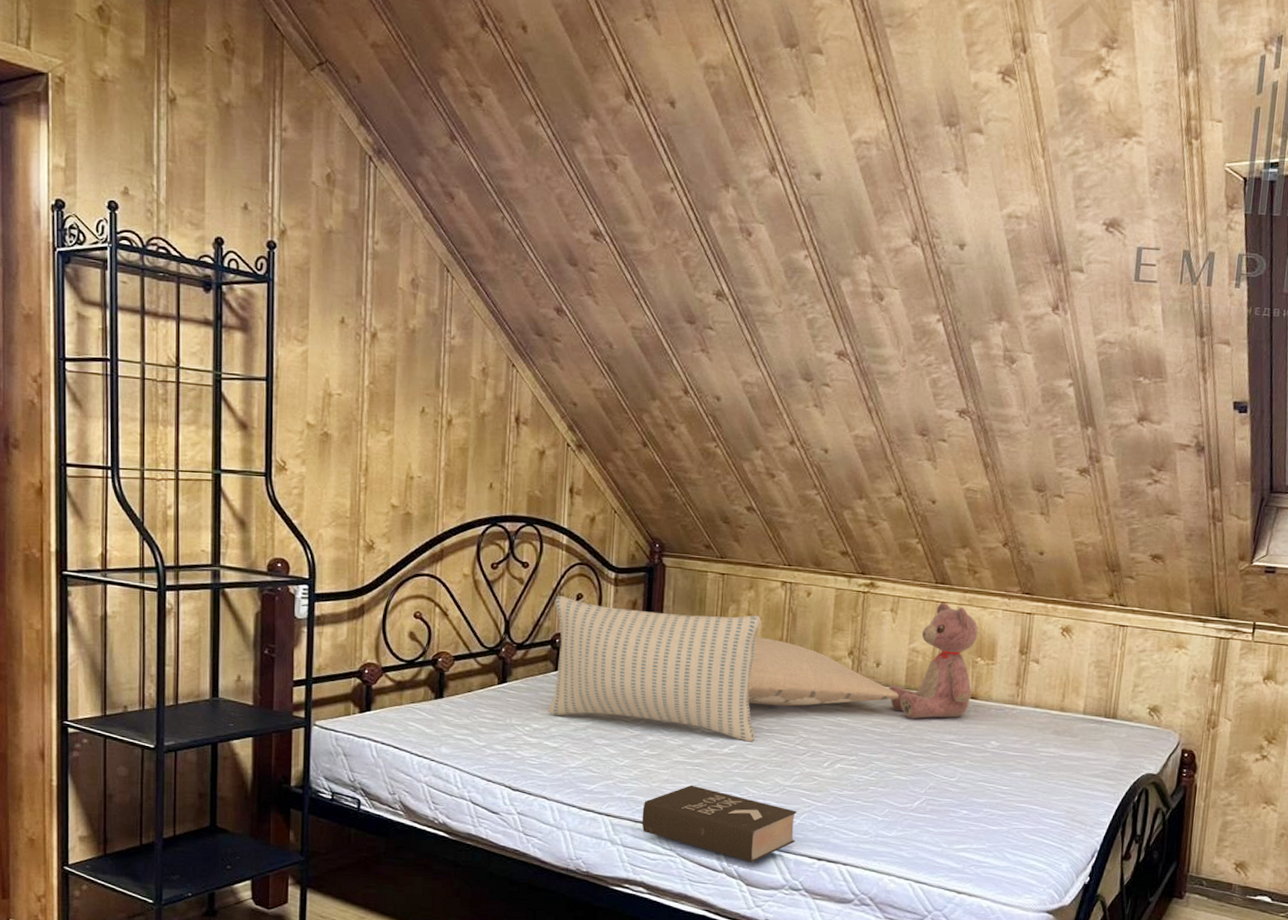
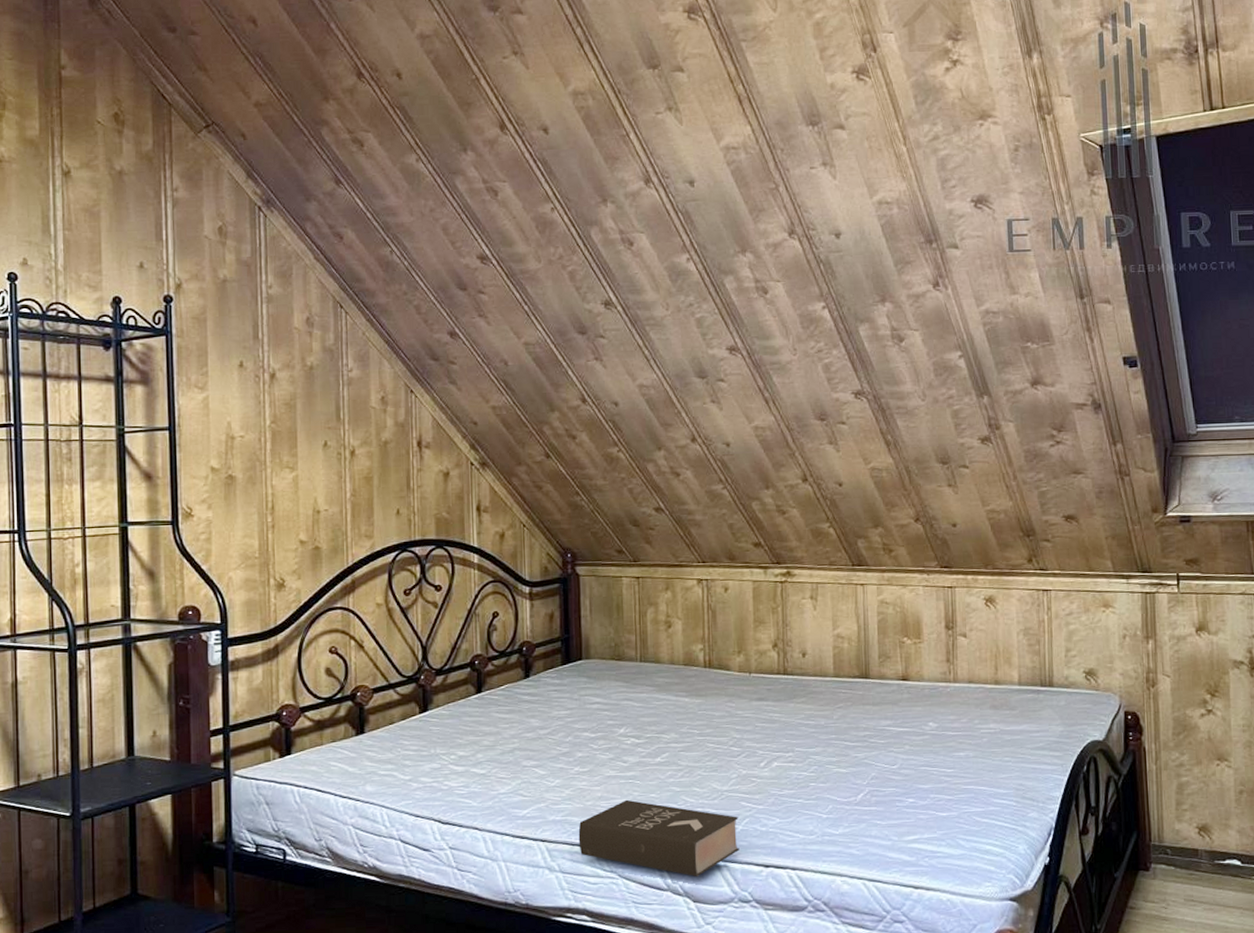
pillow: present [547,595,762,742] -> none [470,615,687,749]
pillow: present [748,637,899,707] -> none [675,638,829,709]
teddy bear: present [888,602,978,719] -> none [817,584,903,708]

